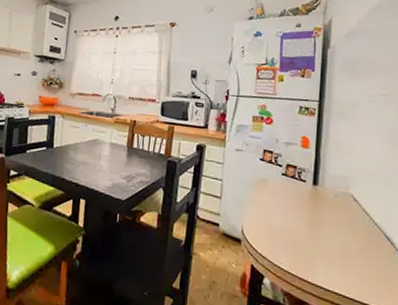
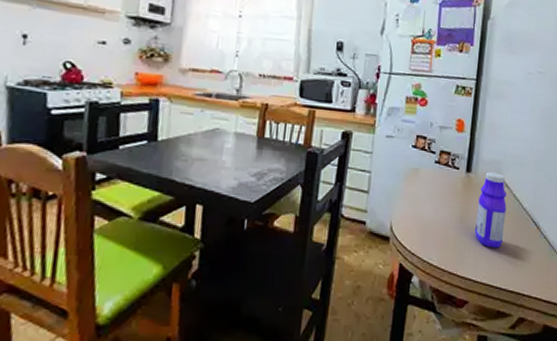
bottle: none [324,186,356,260] -> present [475,172,507,248]

